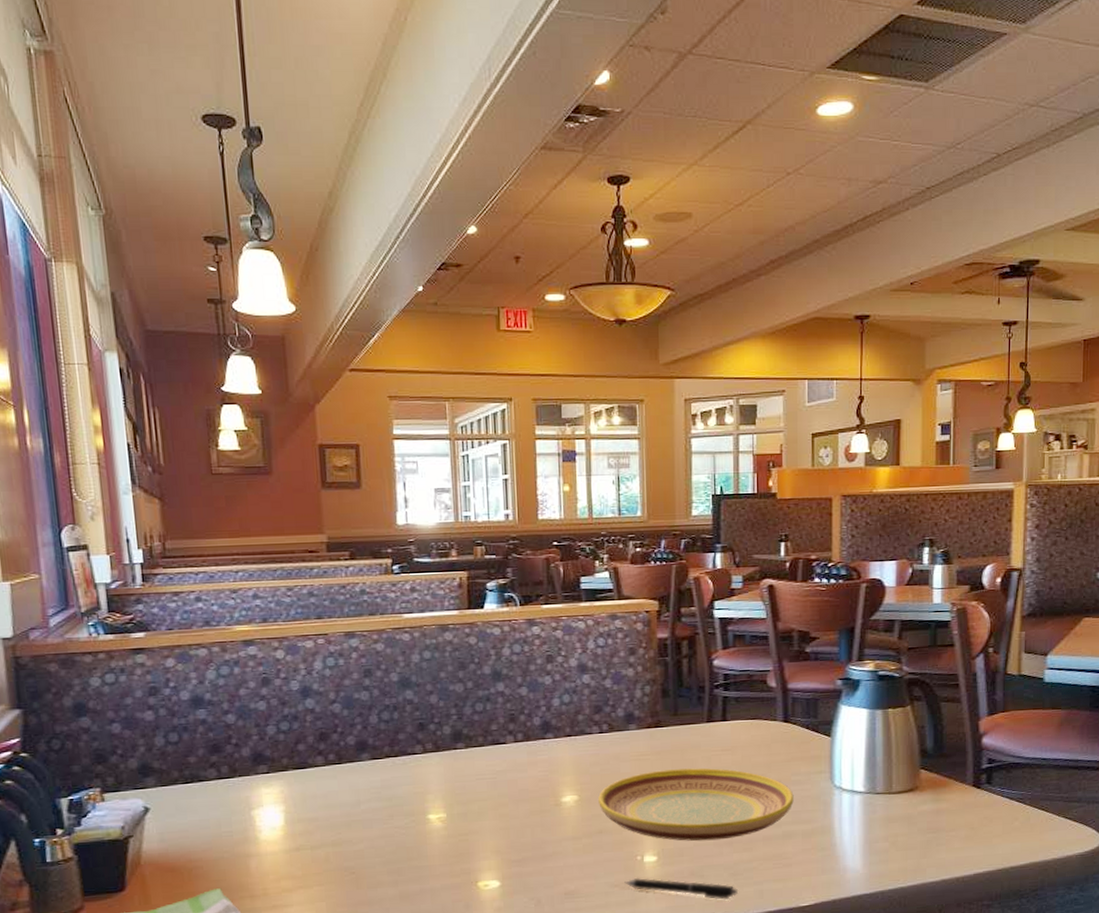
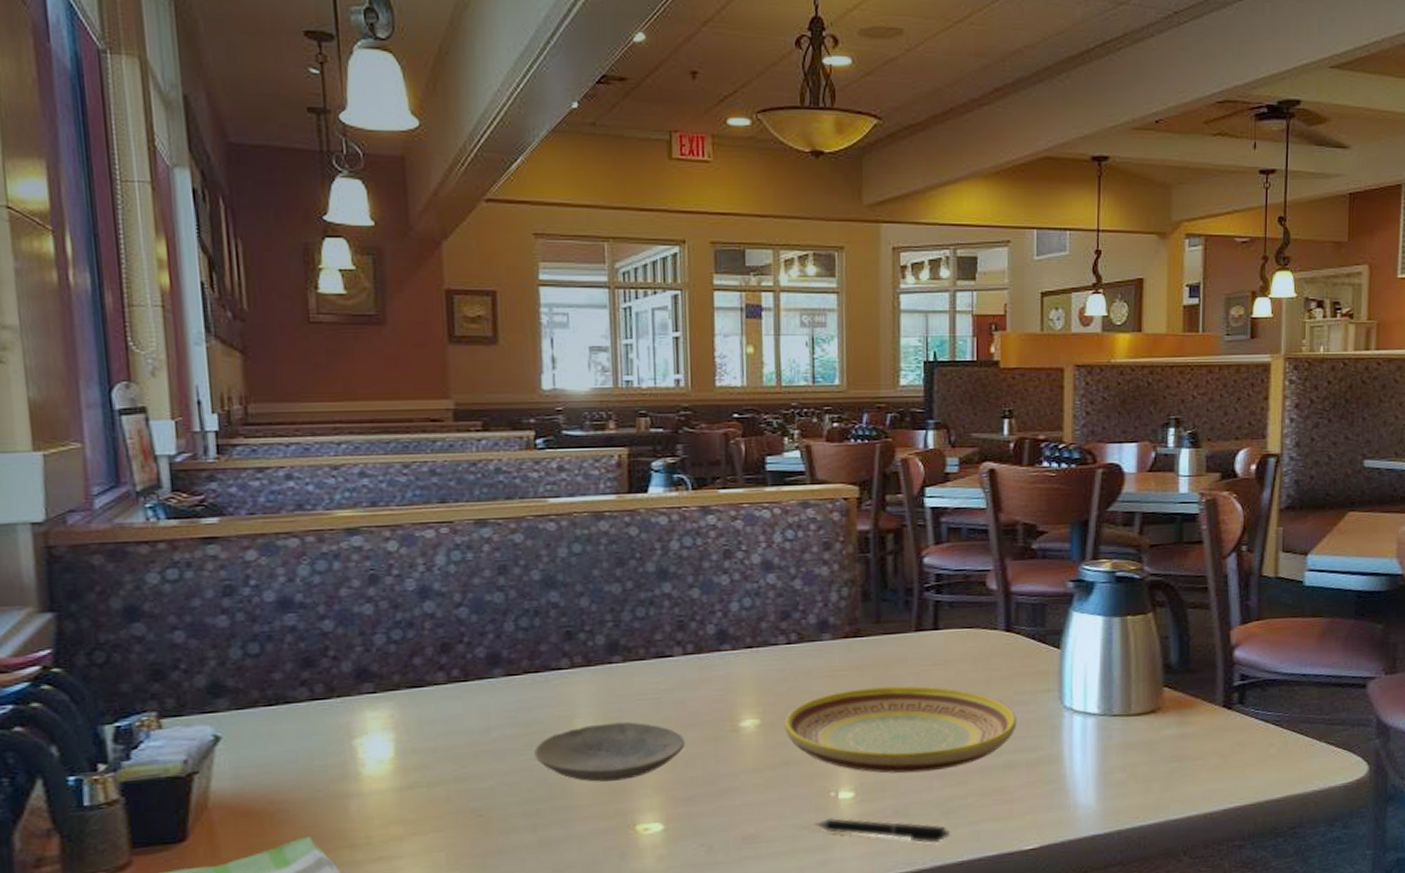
plate: none [395,797,517,846] -> present [534,721,685,782]

